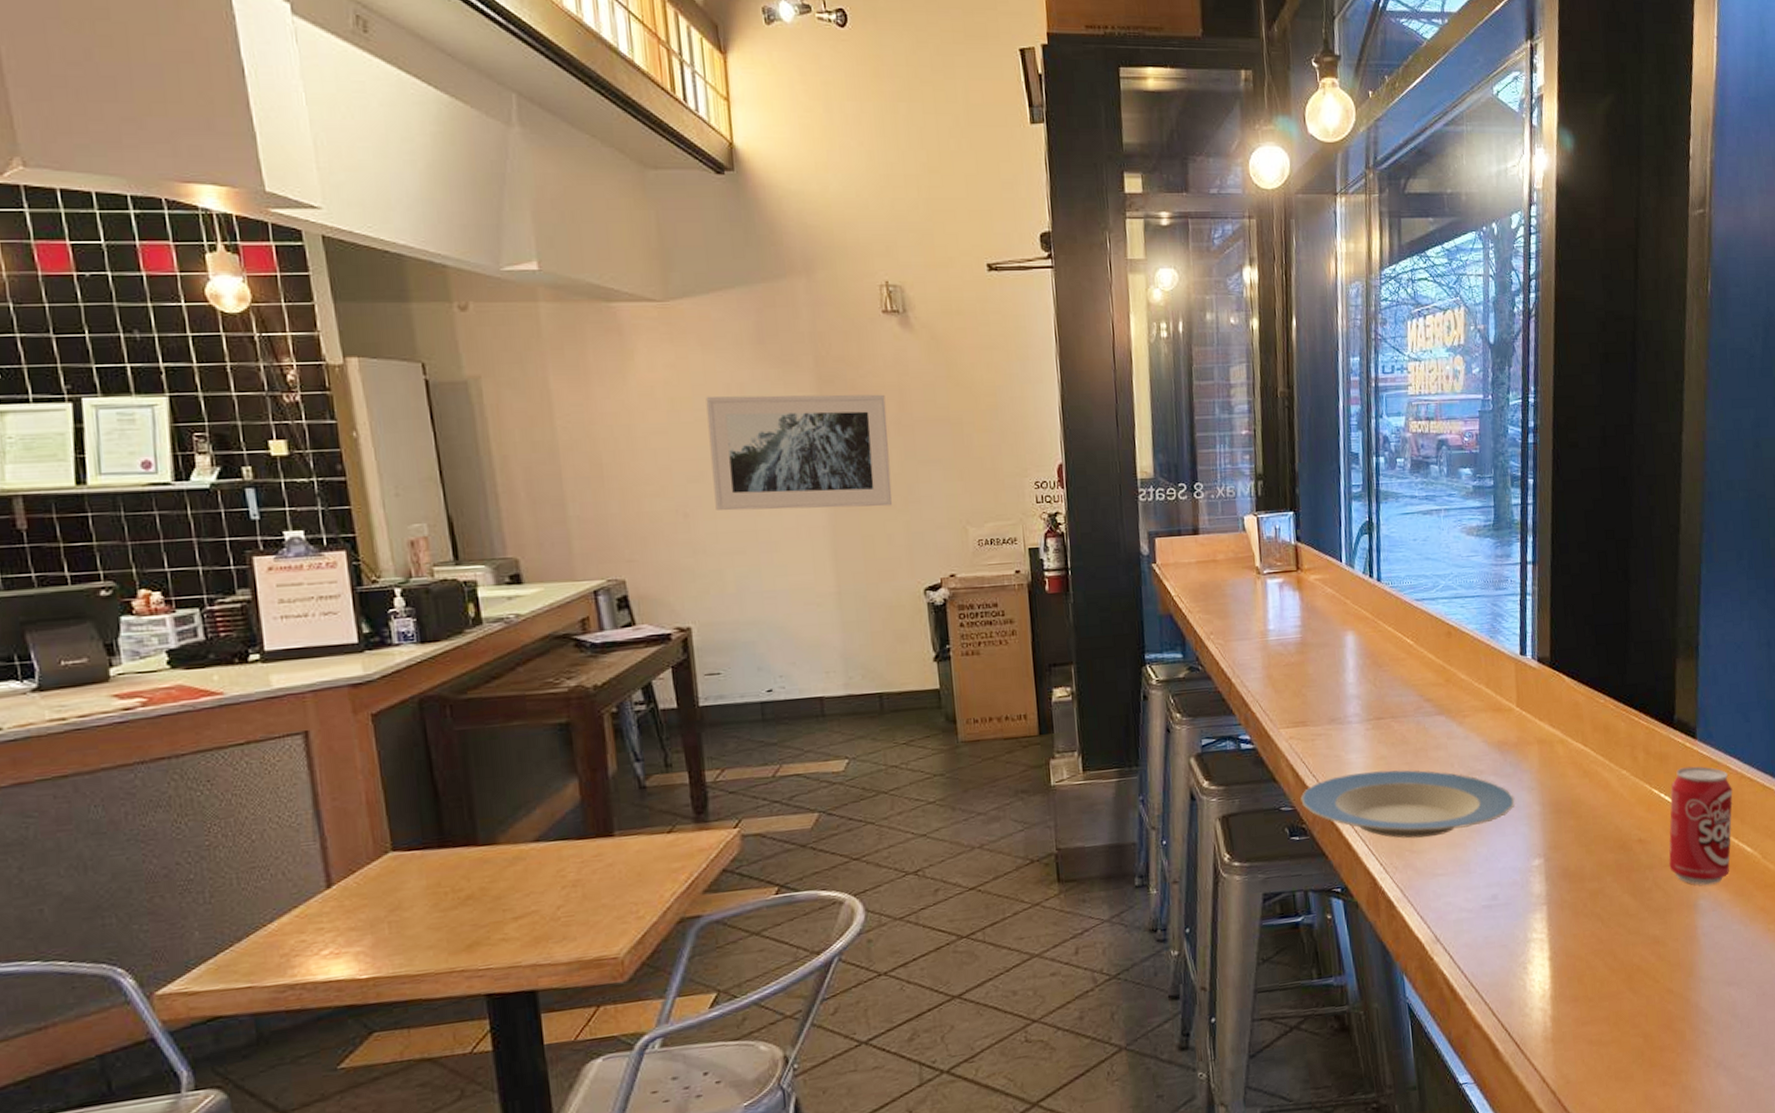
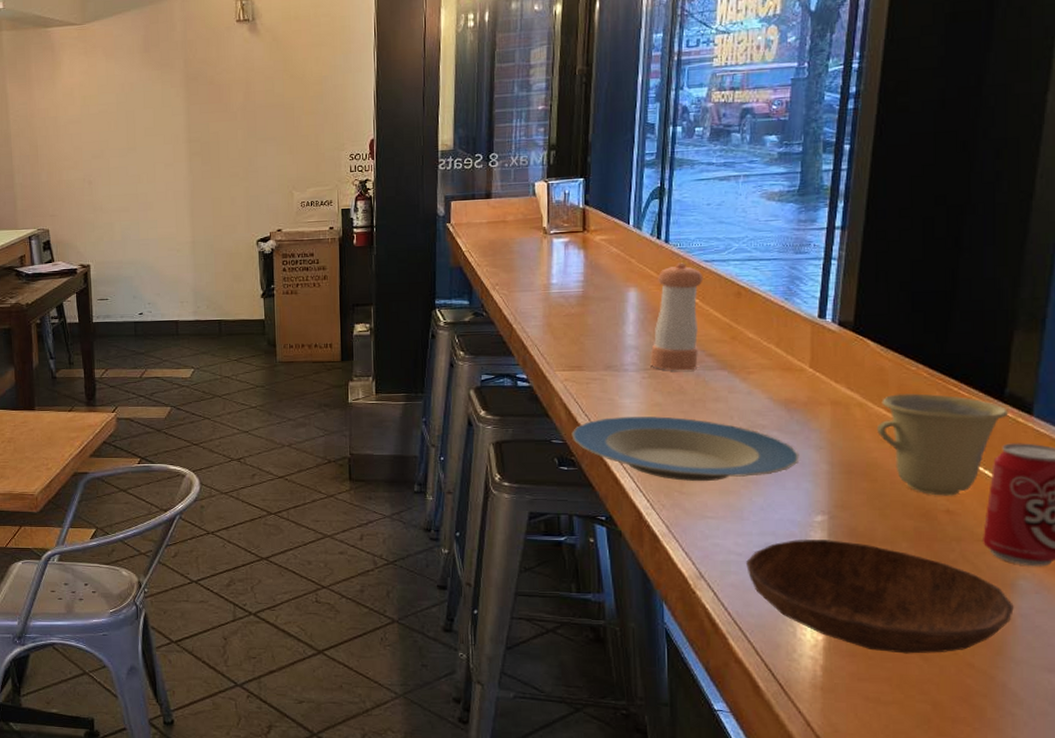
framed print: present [706,394,892,511] -> none [107,87,237,179]
pepper shaker: none [1372,602,1417,720] -> present [650,262,704,371]
bowl: none [1477,883,1698,992] -> present [746,540,1014,654]
cup: none [1576,725,1678,826] -> present [876,393,1008,496]

